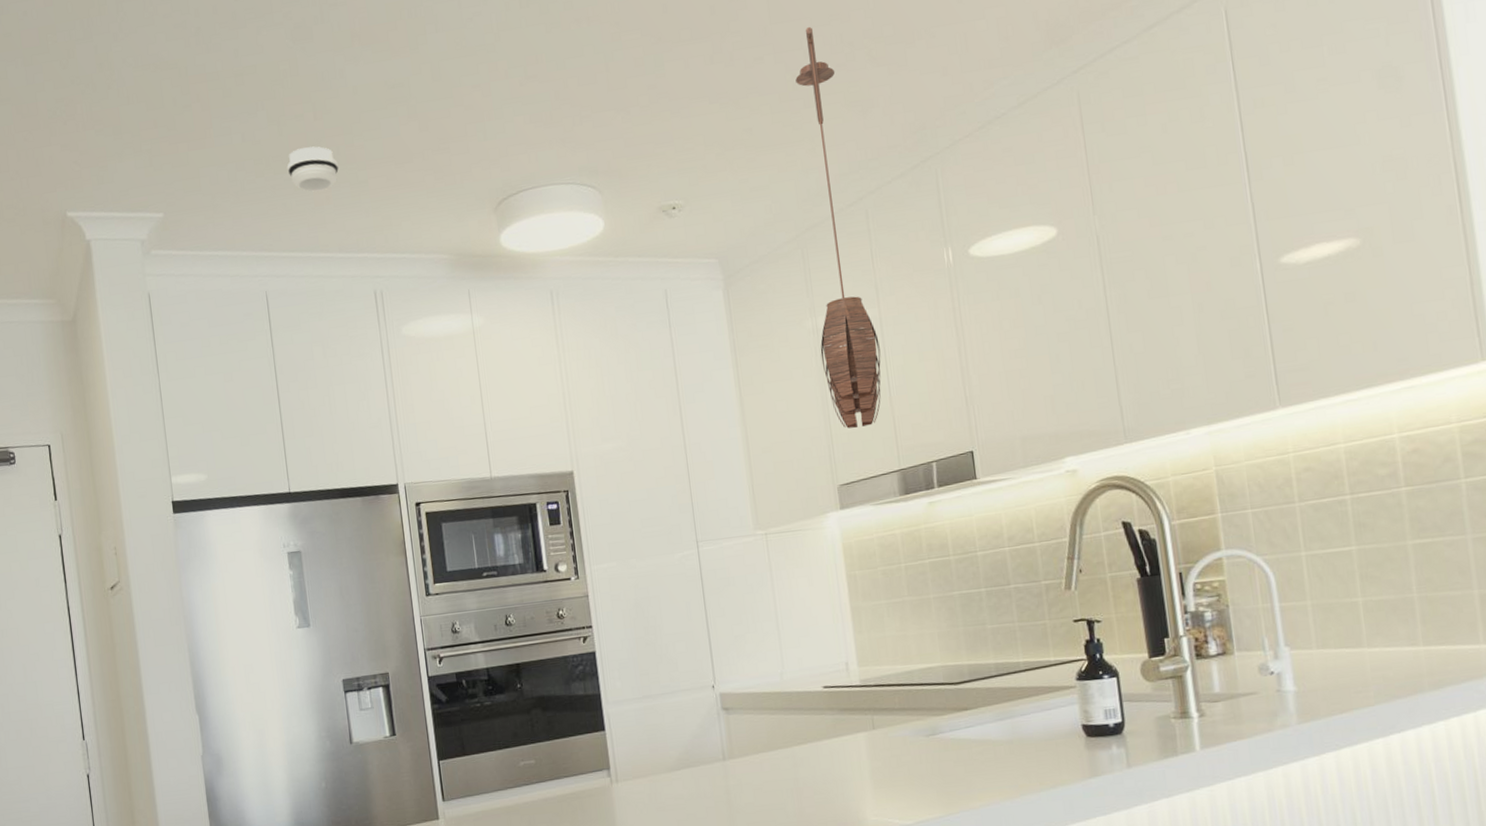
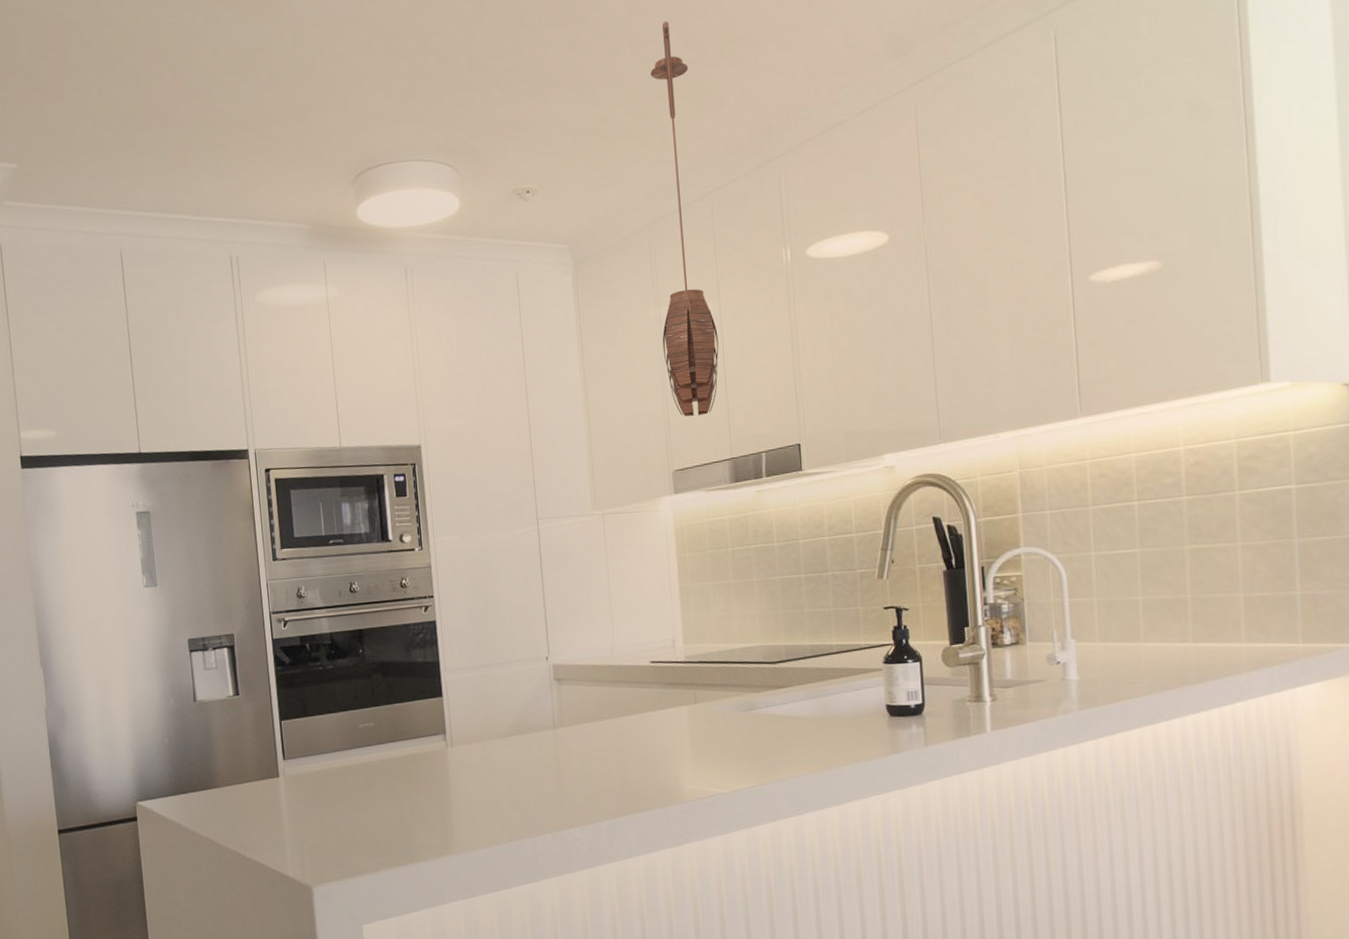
smoke detector: present [287,146,339,192] -> none [145,106,198,152]

